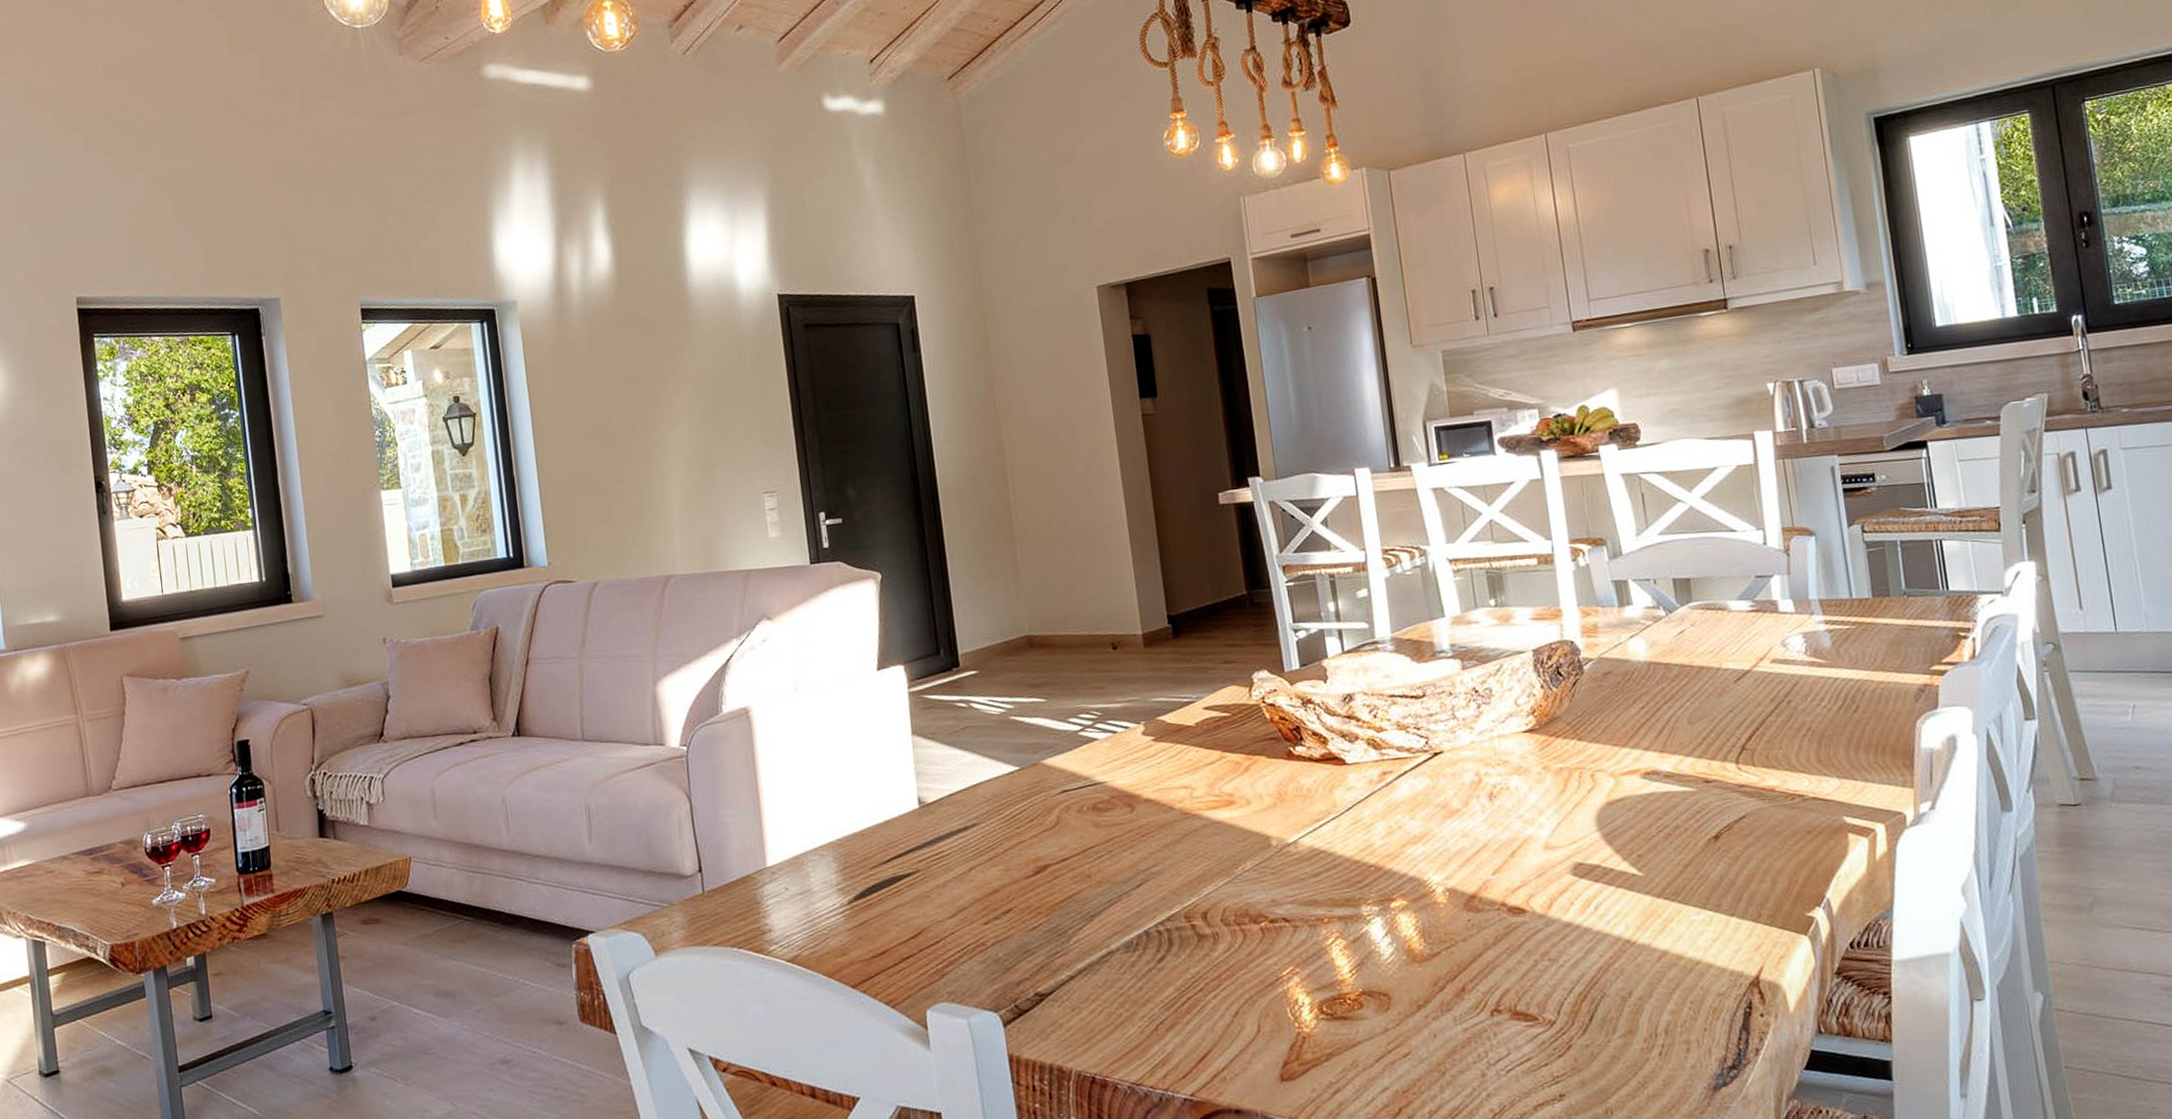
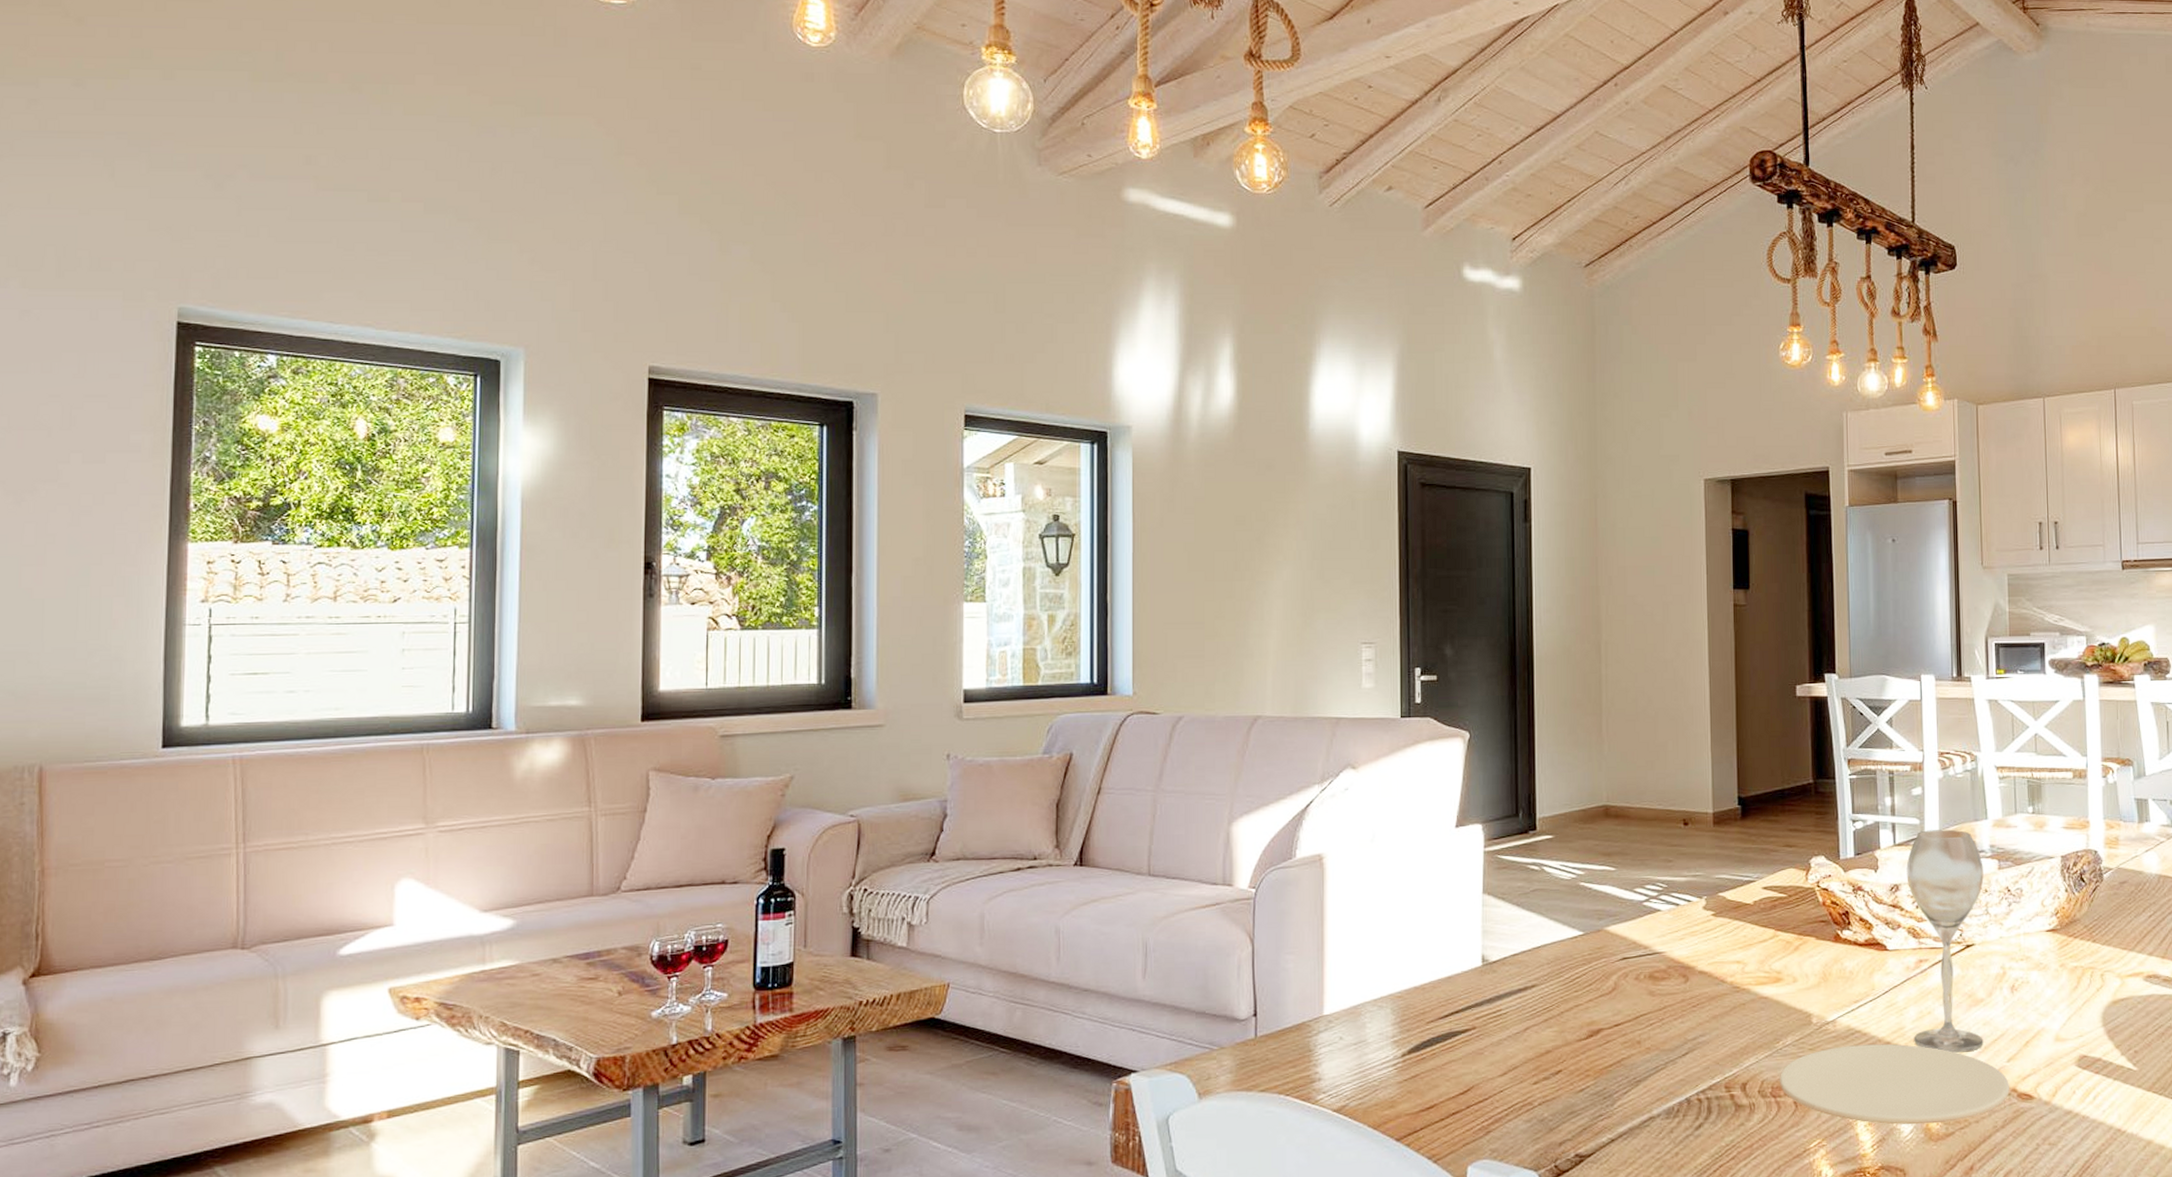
paper plate: none [1242,862,1498,947] -> present [1779,1044,2009,1125]
wineglass: none [1358,631,1464,869] -> present [1906,829,1984,1053]

